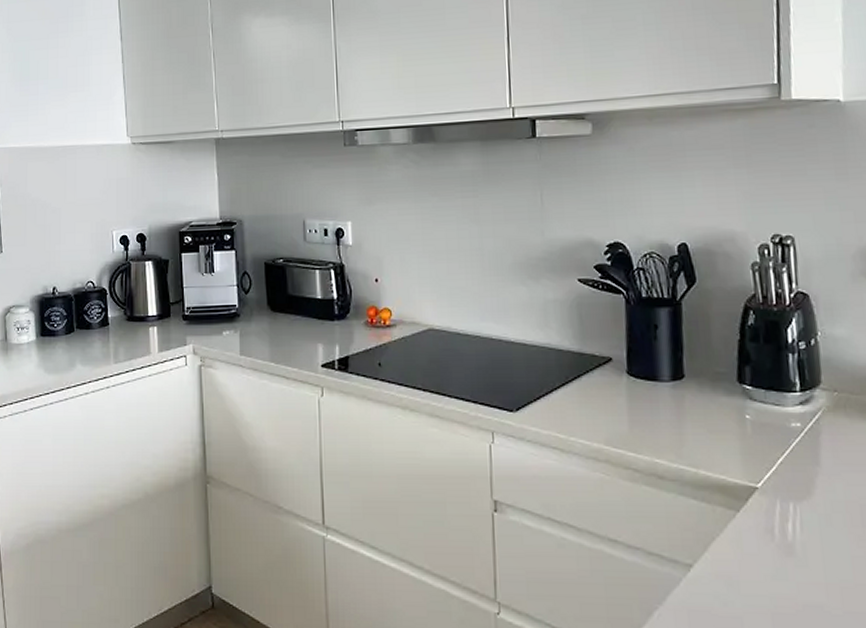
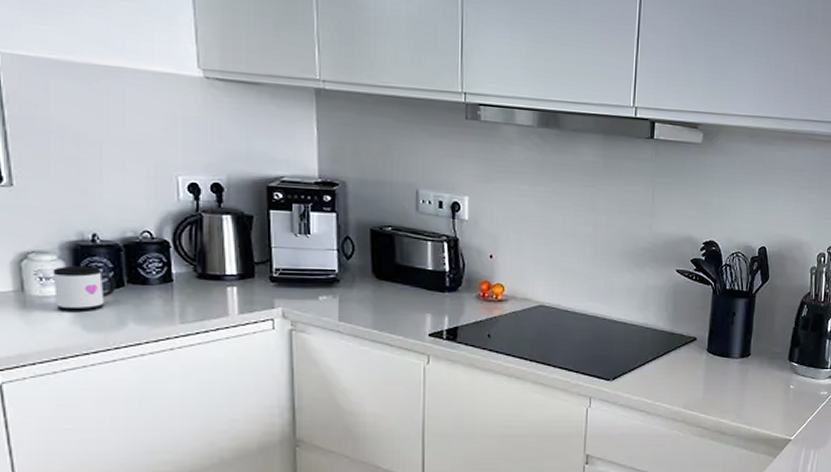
mug: none [26,315,68,356] -> present [52,265,116,311]

